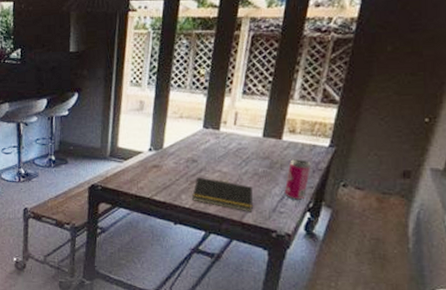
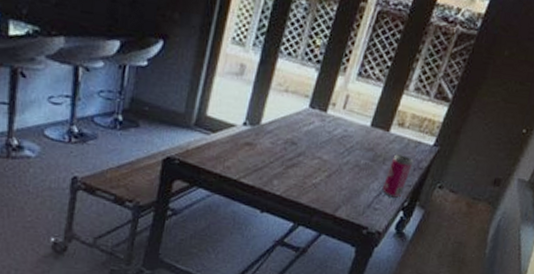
notepad: present [191,177,253,212] -> none [284,161,352,206]

